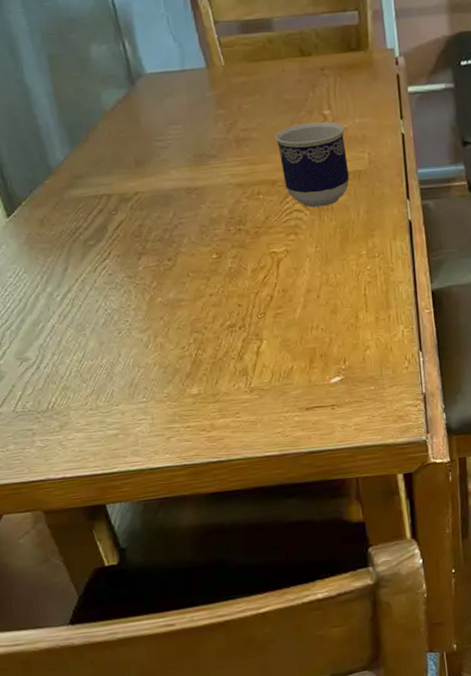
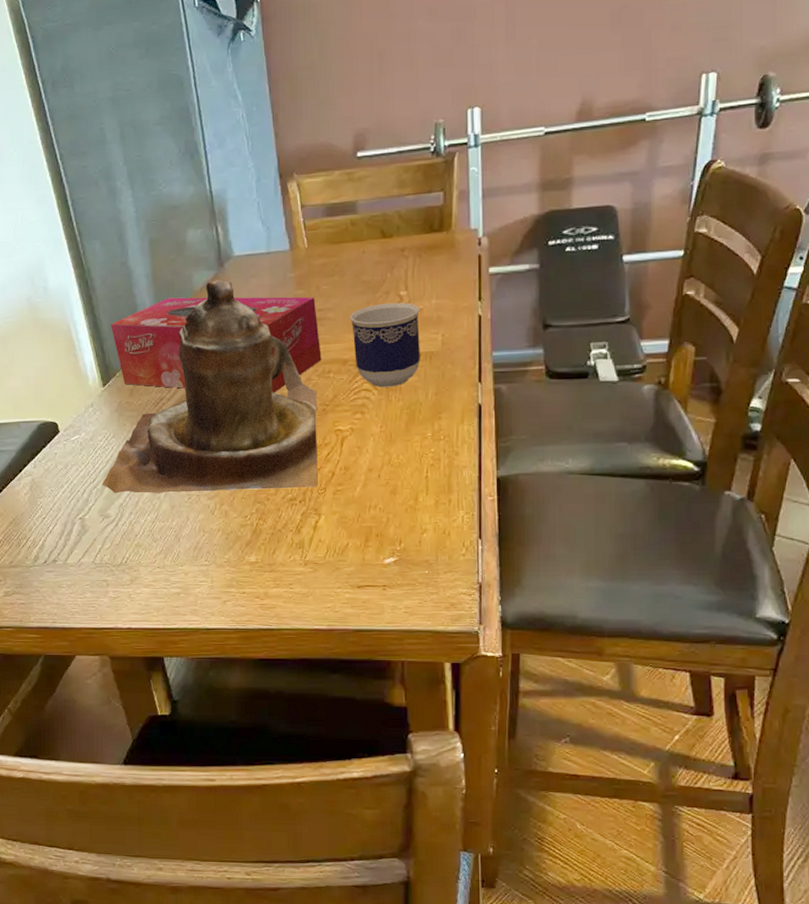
tissue box: none [10,116,250,218] -> present [111,296,322,393]
teapot: none [16,99,256,335] -> present [102,279,318,494]

